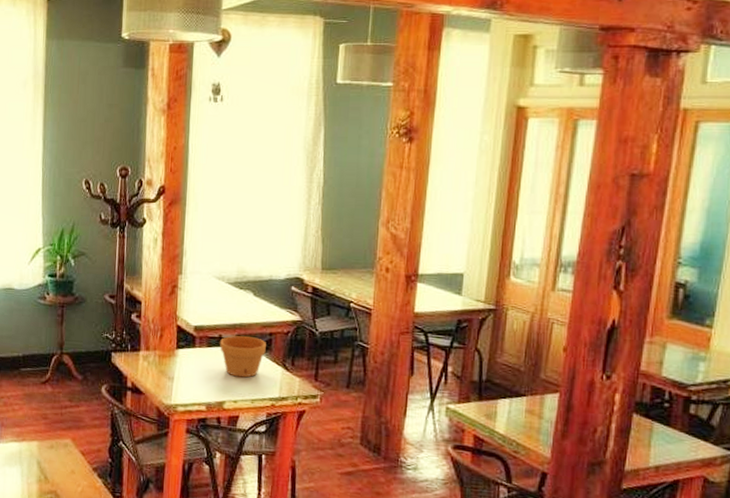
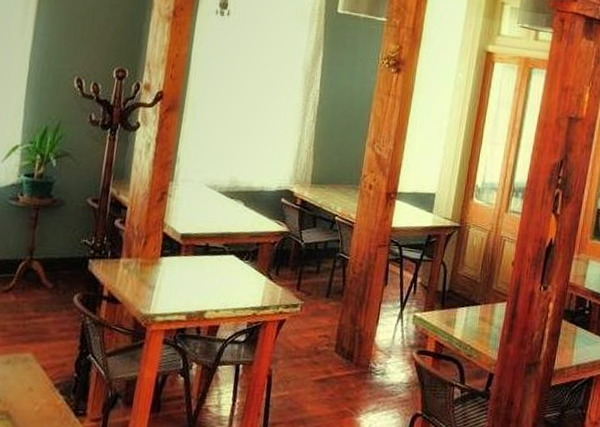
flower pot: present [220,336,266,378] -> none [206,244,253,287]

